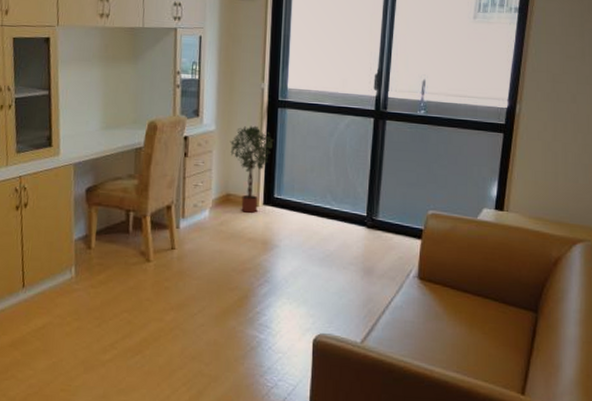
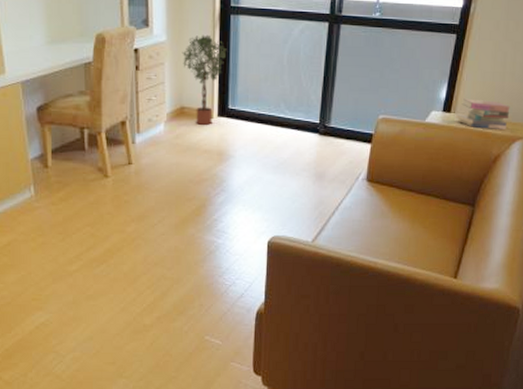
books: none [509,197,567,231] -> present [456,98,510,129]

